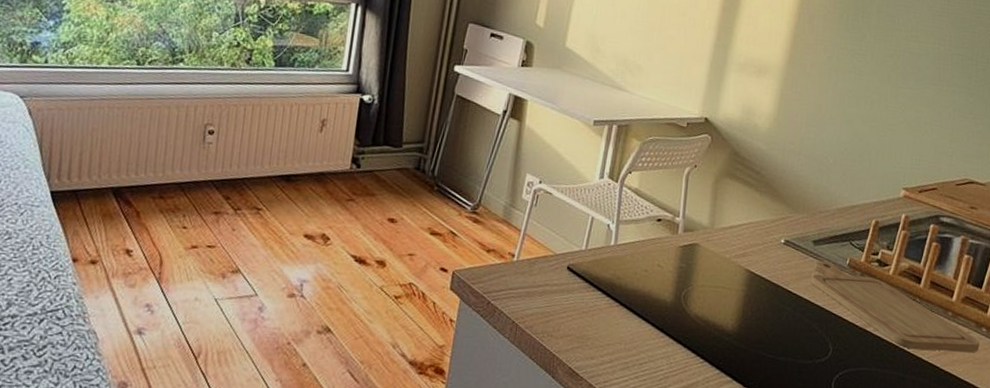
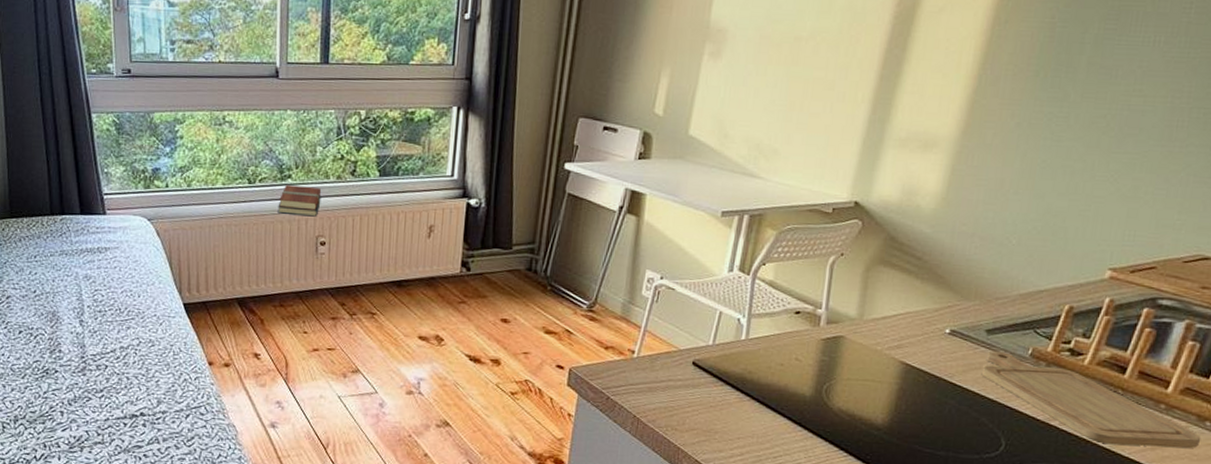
books: none [165,69,214,104] -> present [277,185,322,217]

